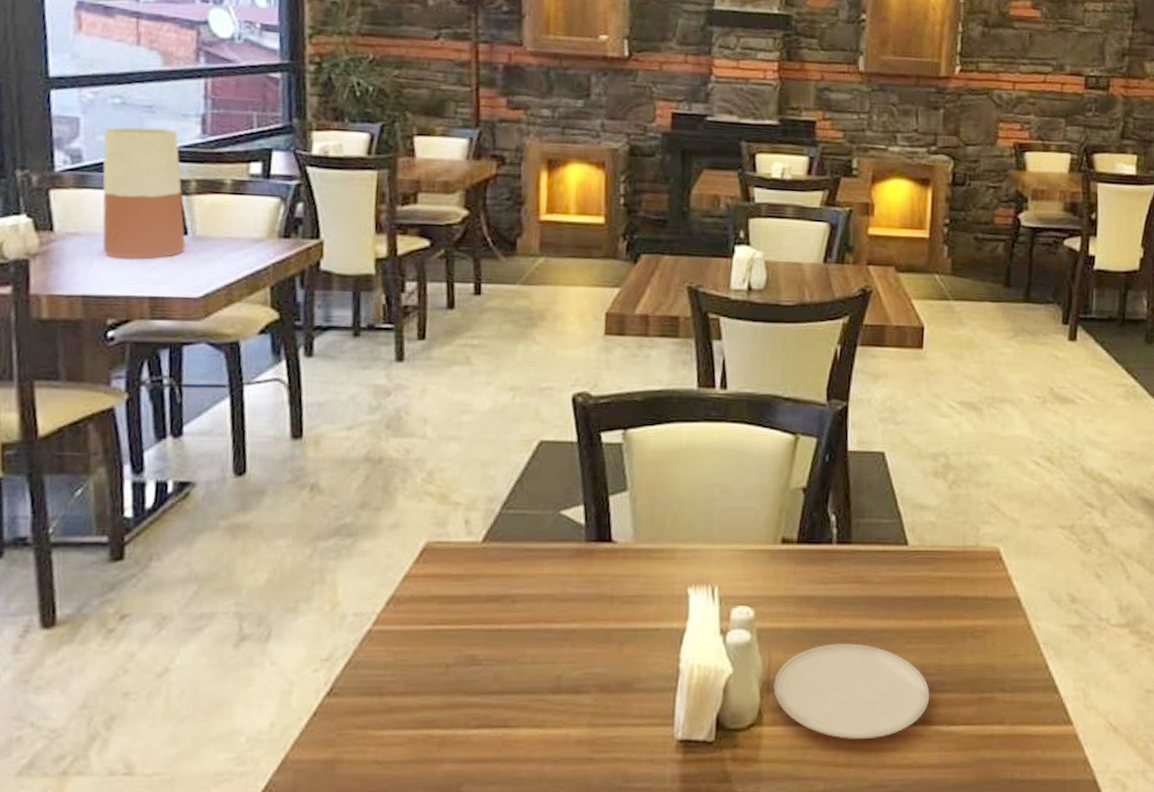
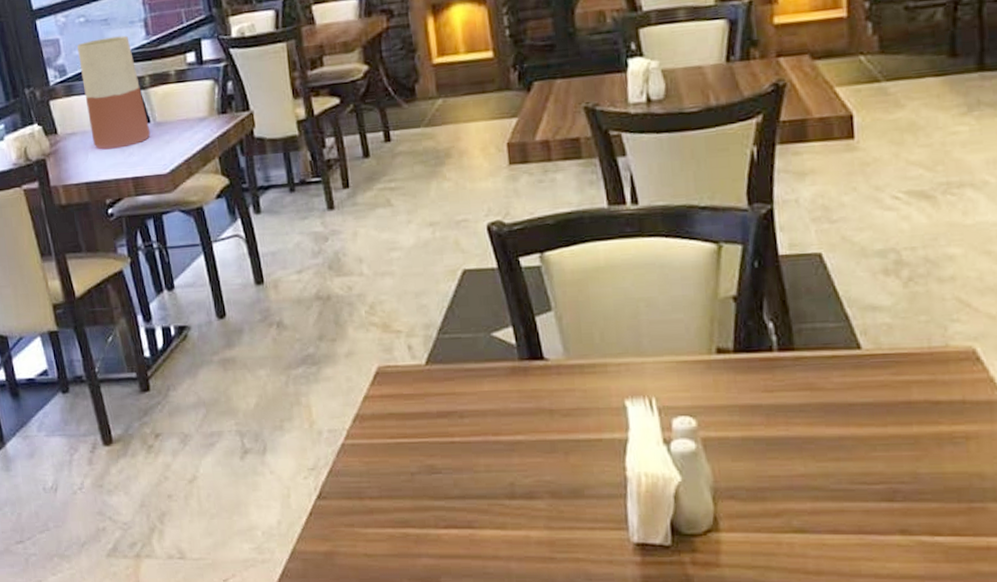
plate: present [773,643,930,740] -> none [726,451,907,549]

